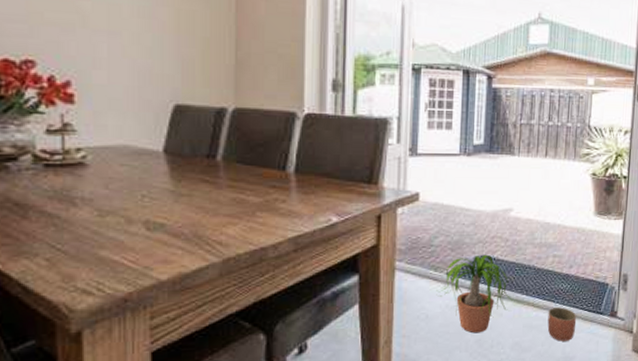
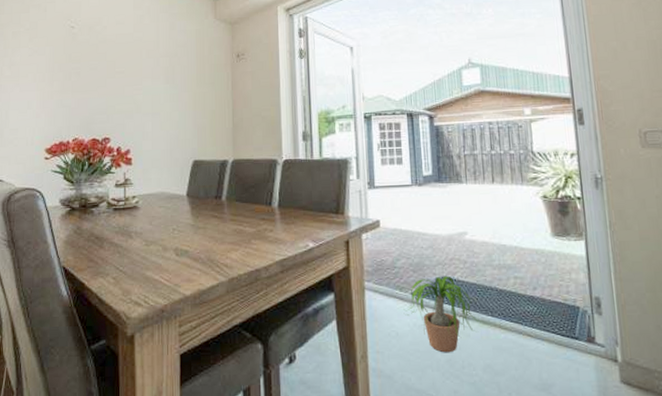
planter: present [547,307,577,341] -> none [517,330,550,366]

